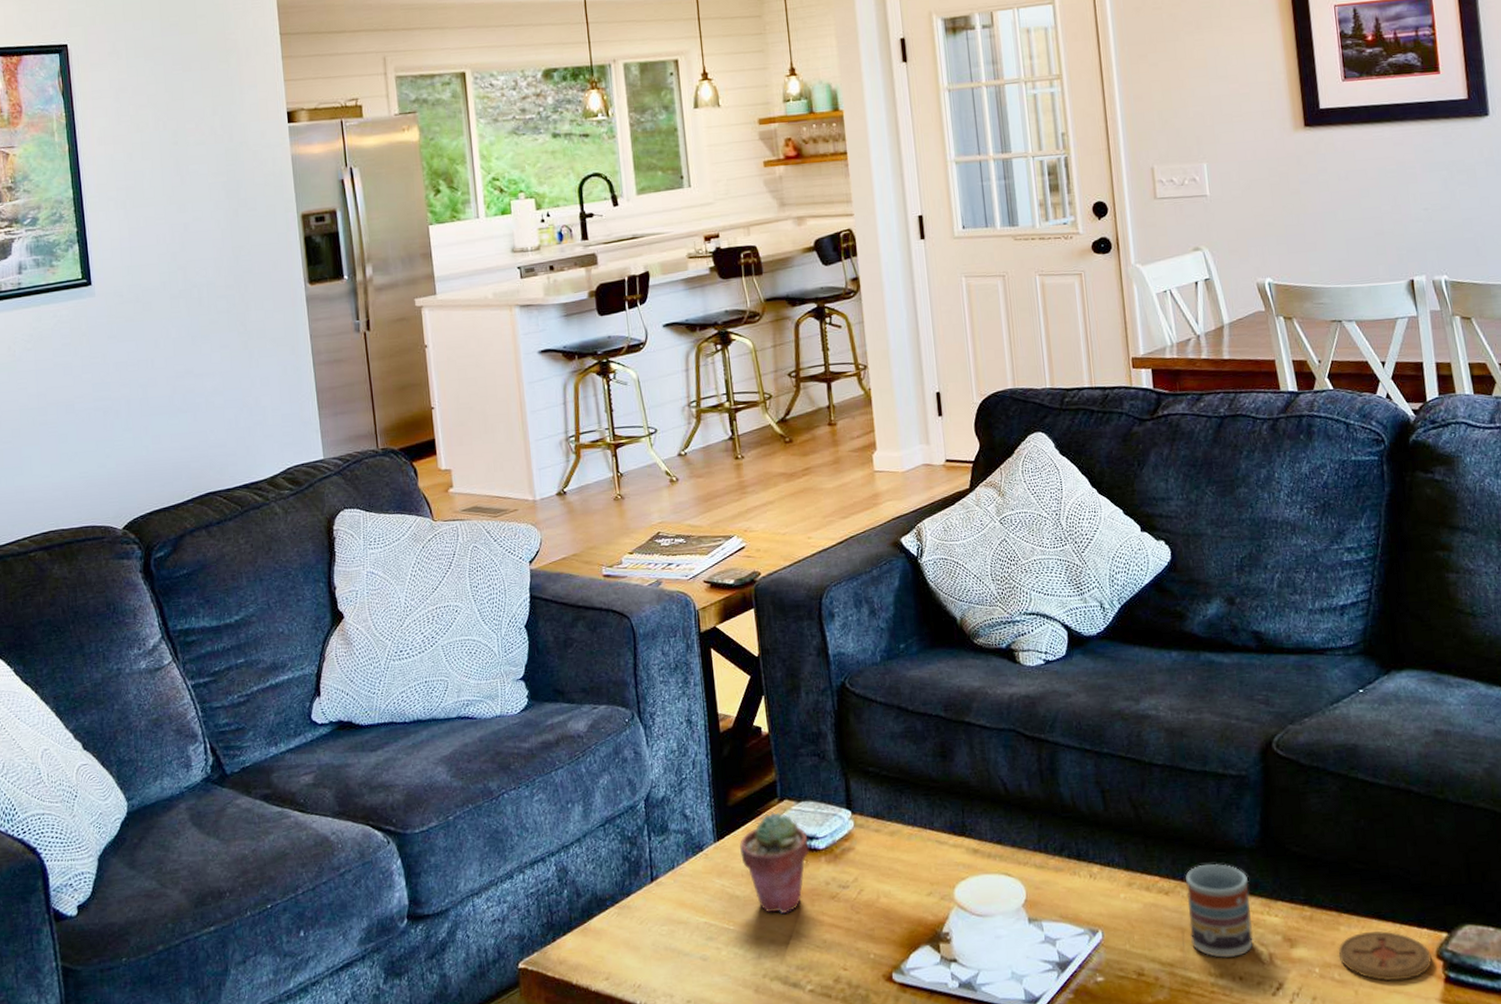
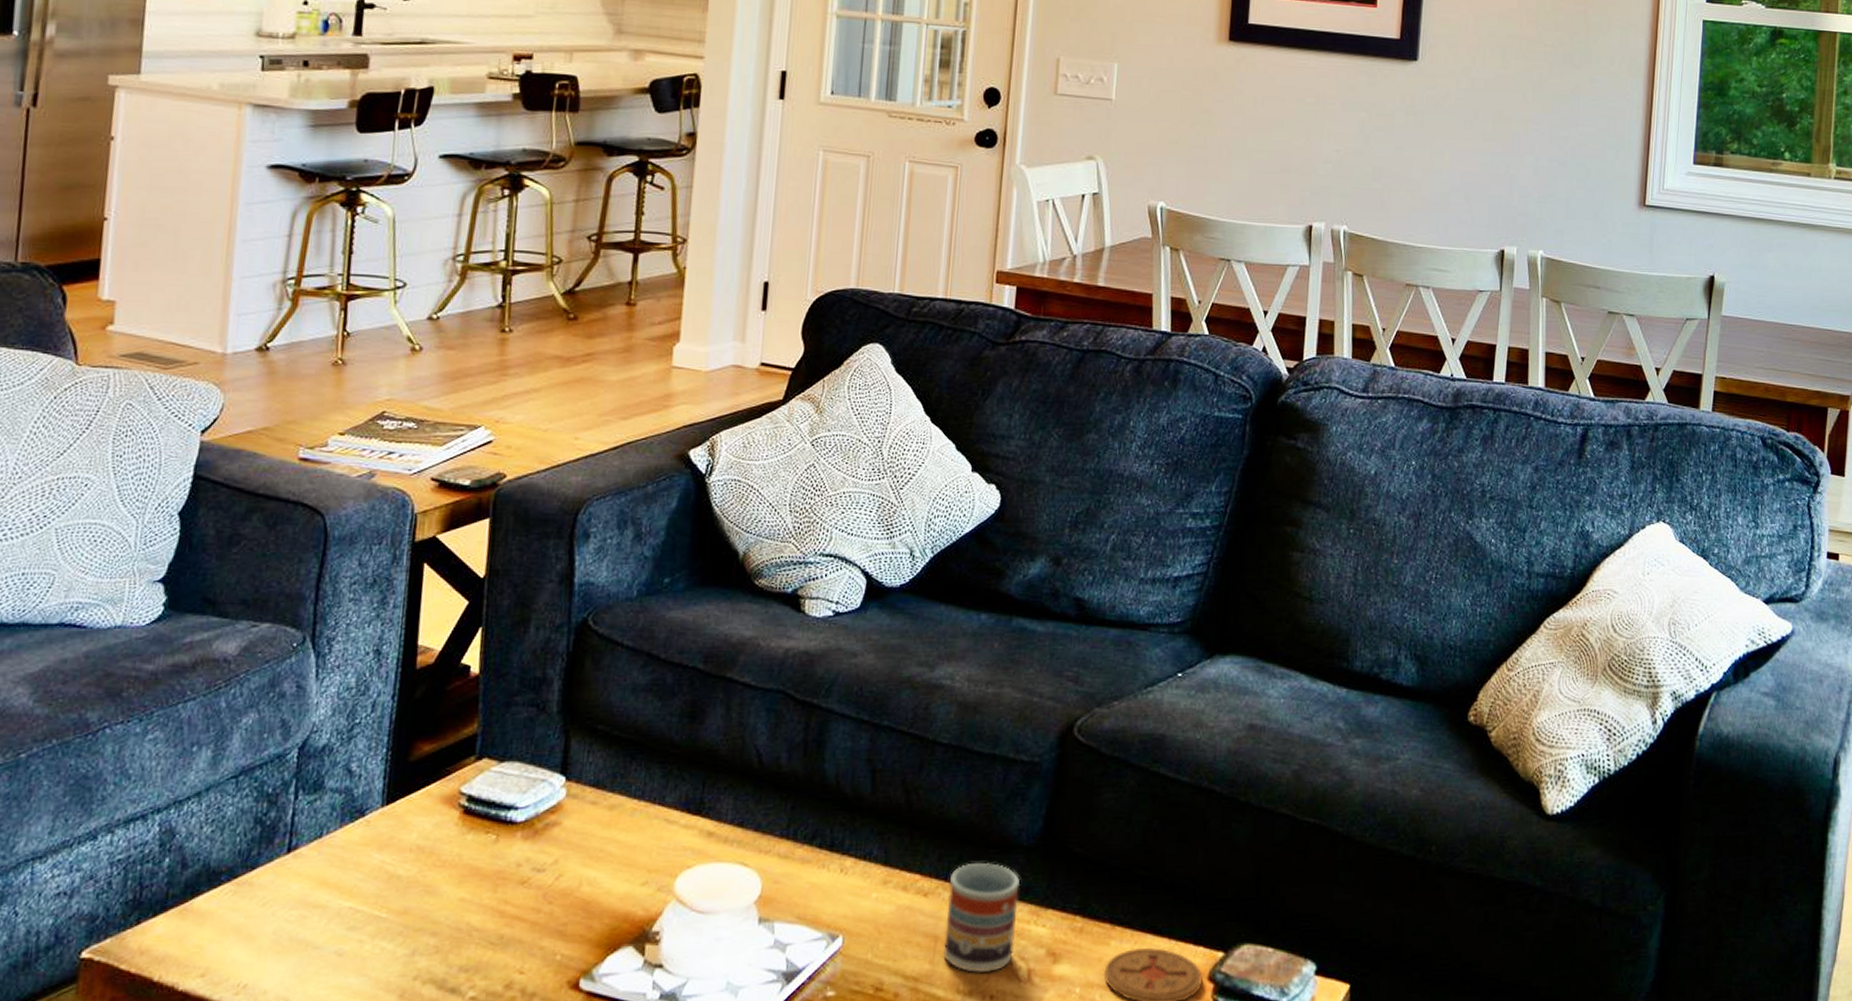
potted succulent: present [740,812,809,913] -> none [413,772,505,900]

